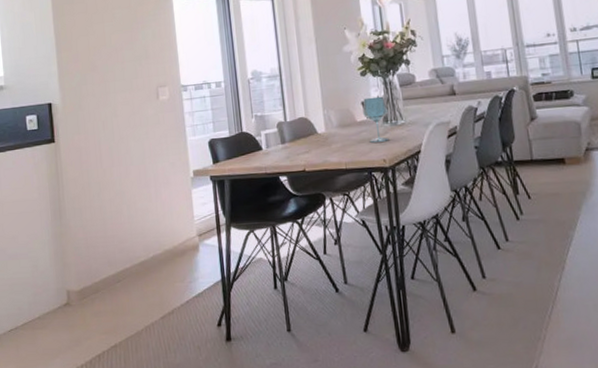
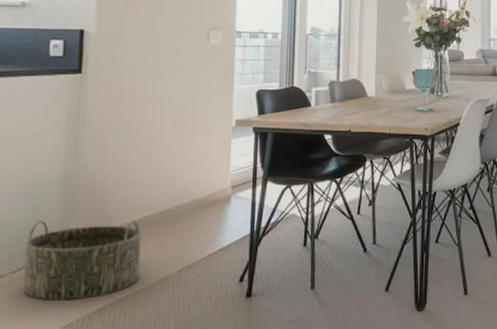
basket: none [30,272,128,348] -> present [23,220,141,301]

